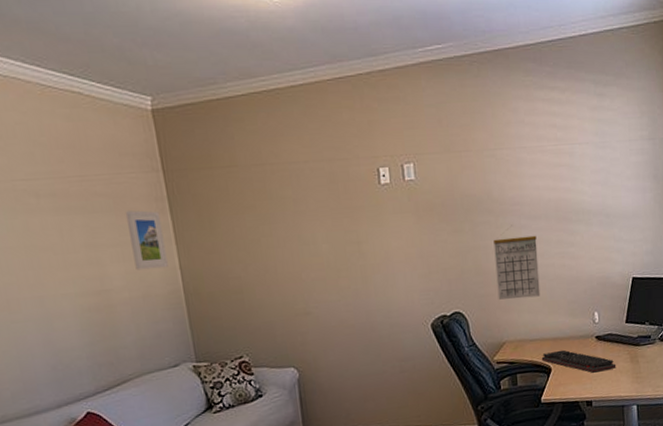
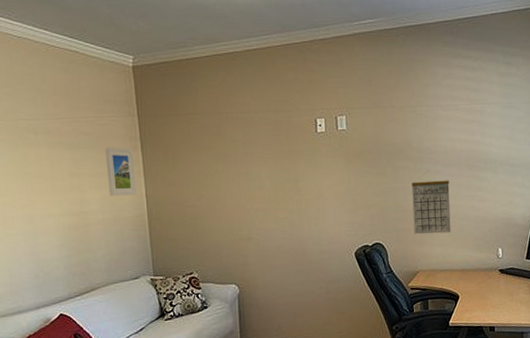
keyboard: present [541,349,617,373] -> none [450,280,517,302]

